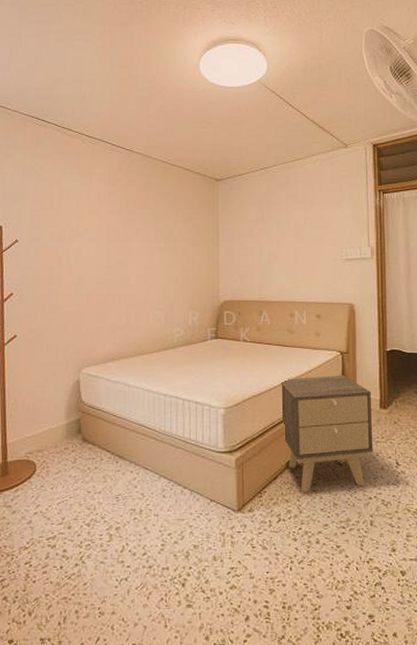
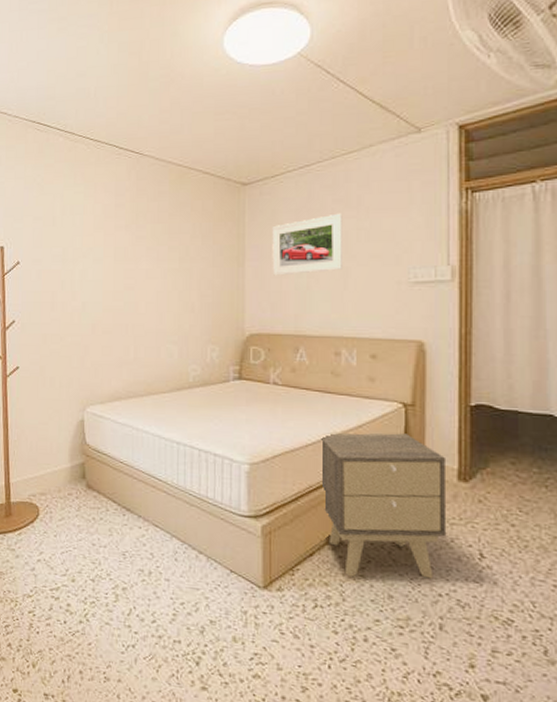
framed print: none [240,206,294,254] -> present [272,213,342,276]

